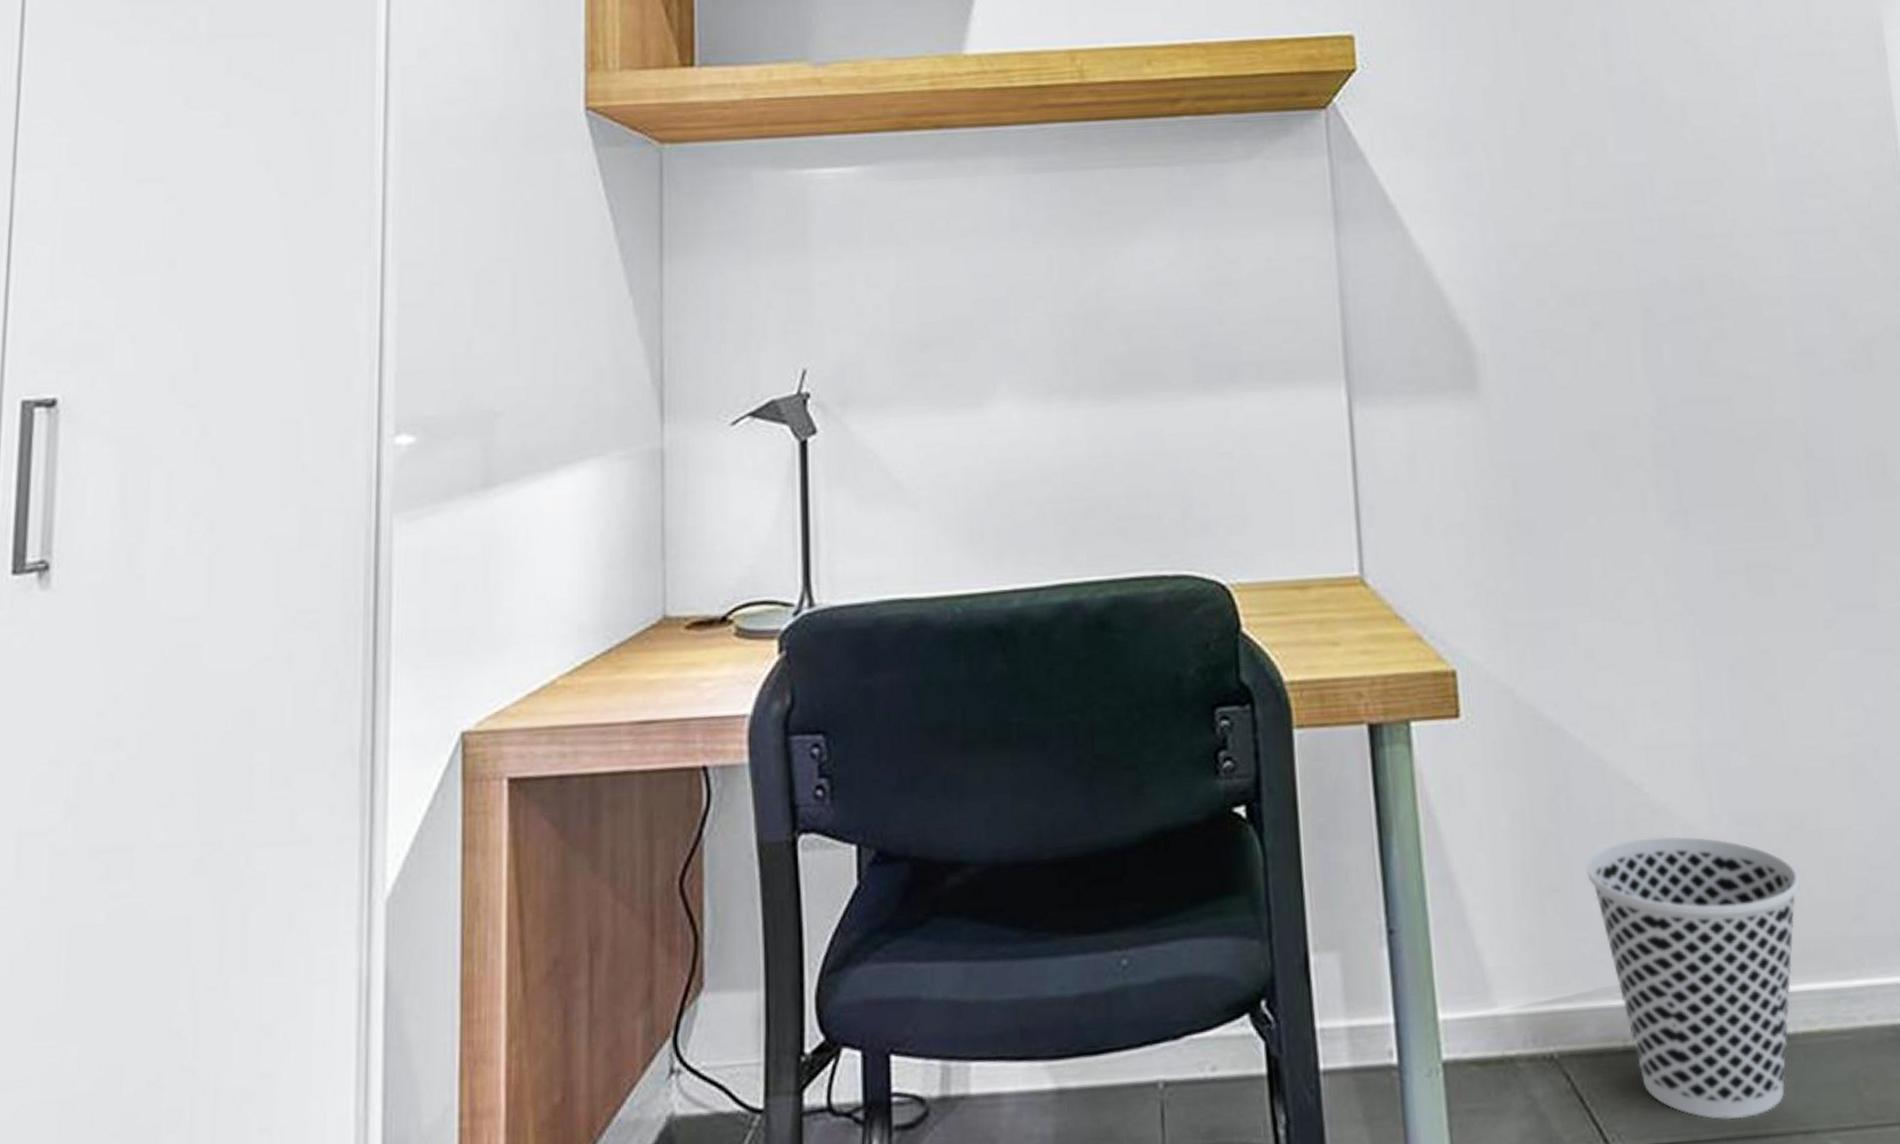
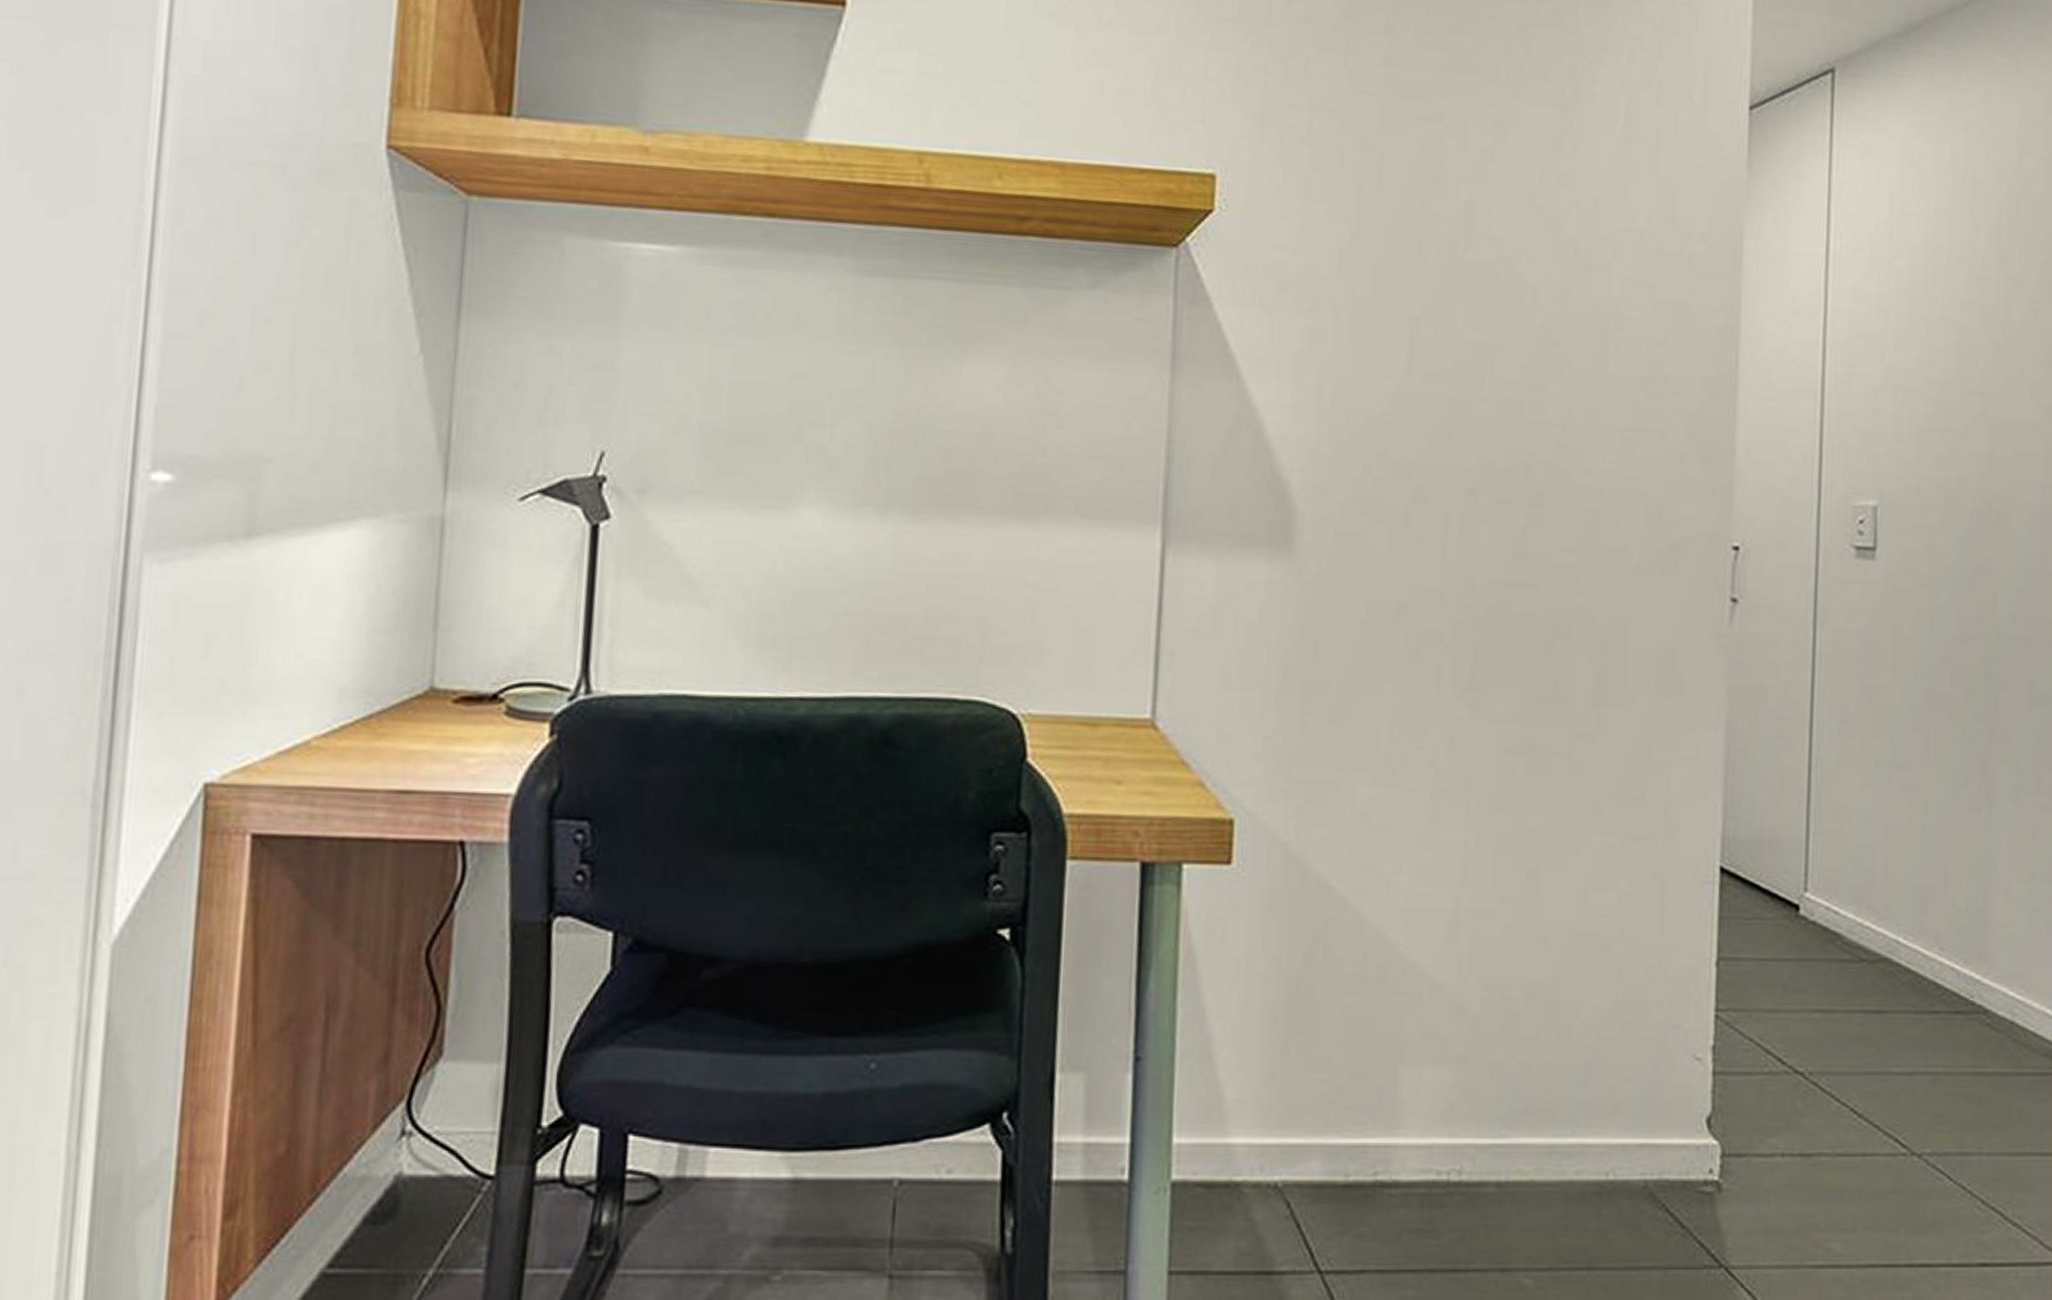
wastebasket: present [1586,836,1800,1120] -> none [1333,993,1533,1254]

